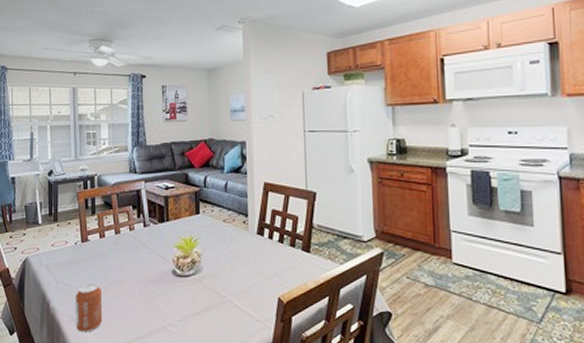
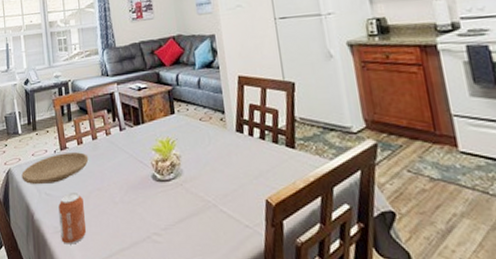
plate: none [39,245,110,274] -> present [21,152,89,184]

